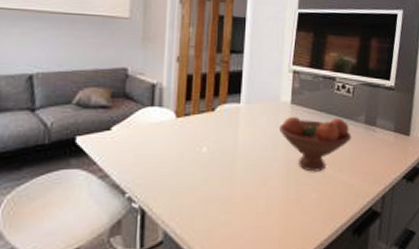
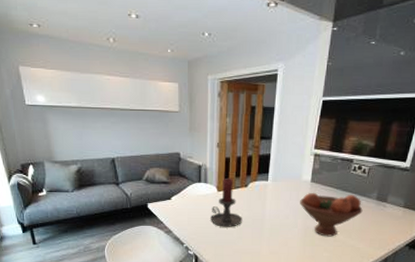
candle holder: none [165,99,209,166] -> present [211,178,243,227]

